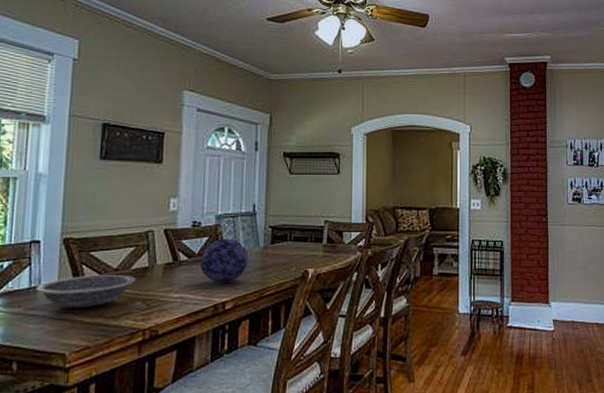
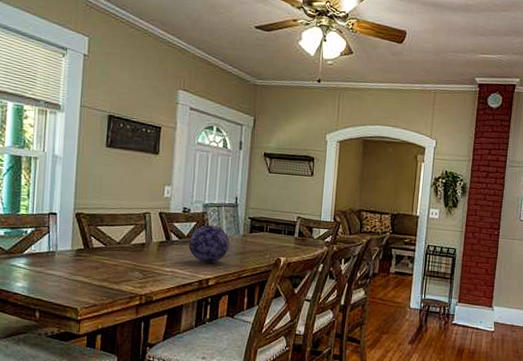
bowl: present [36,274,136,308] -> none [54,245,135,273]

